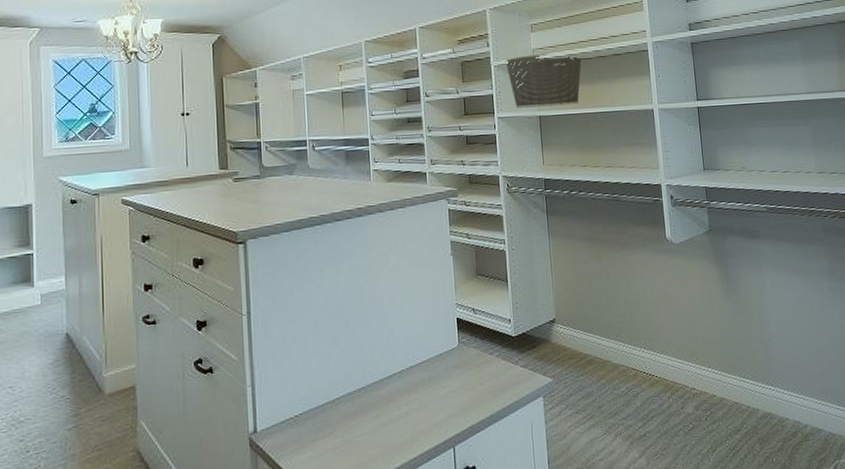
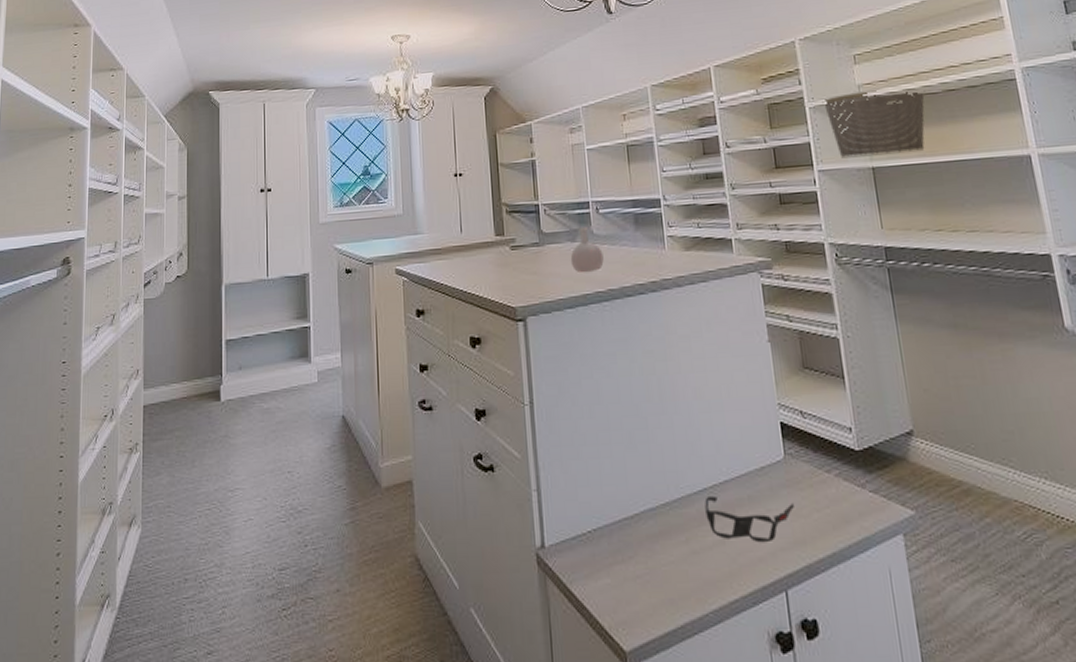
perfume bottle: none [288,163,318,202] -> present [570,228,604,274]
sunglasses: none [393,379,464,413] -> present [704,496,794,543]

